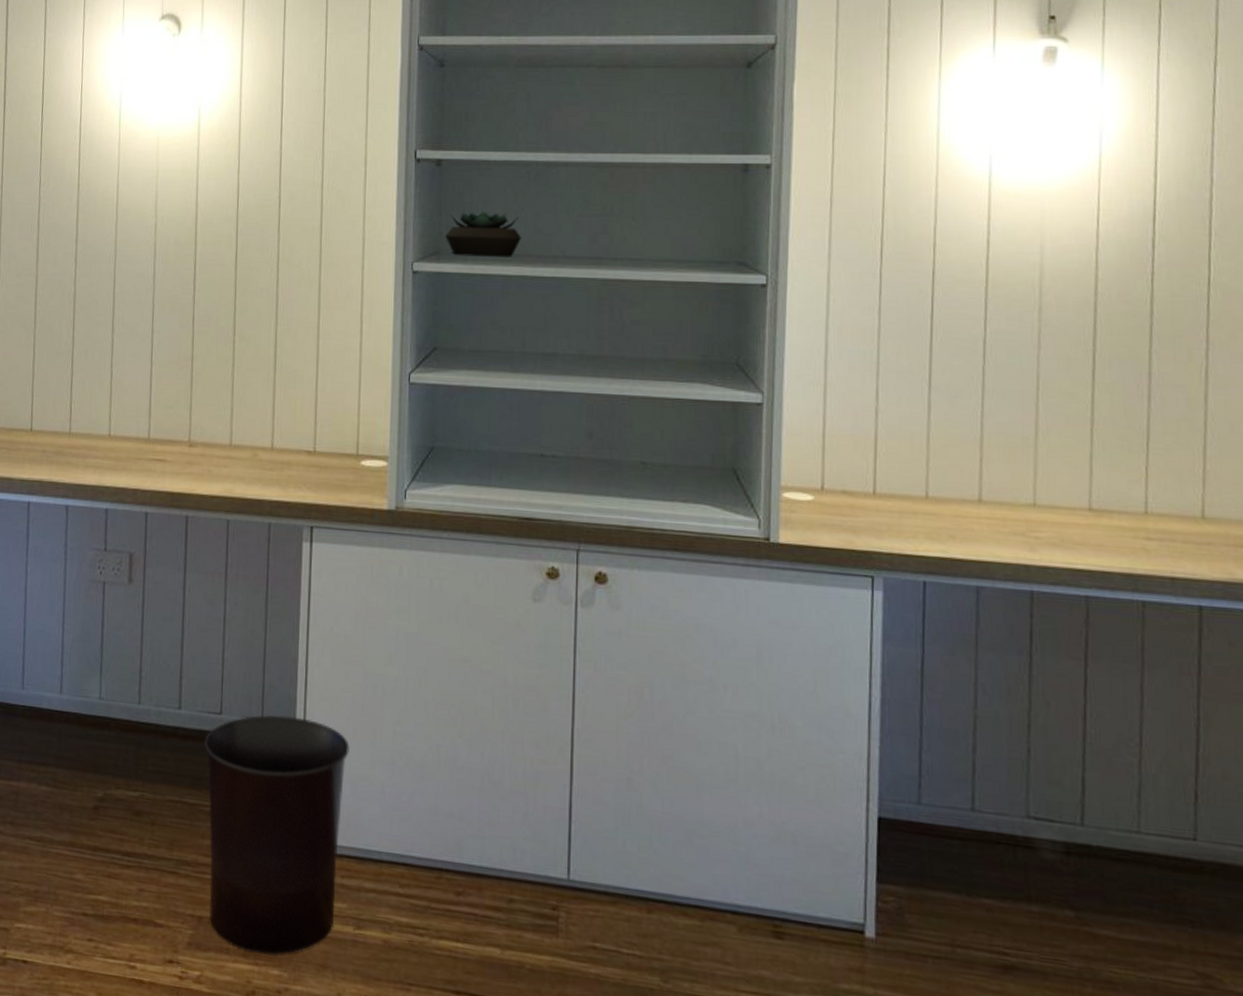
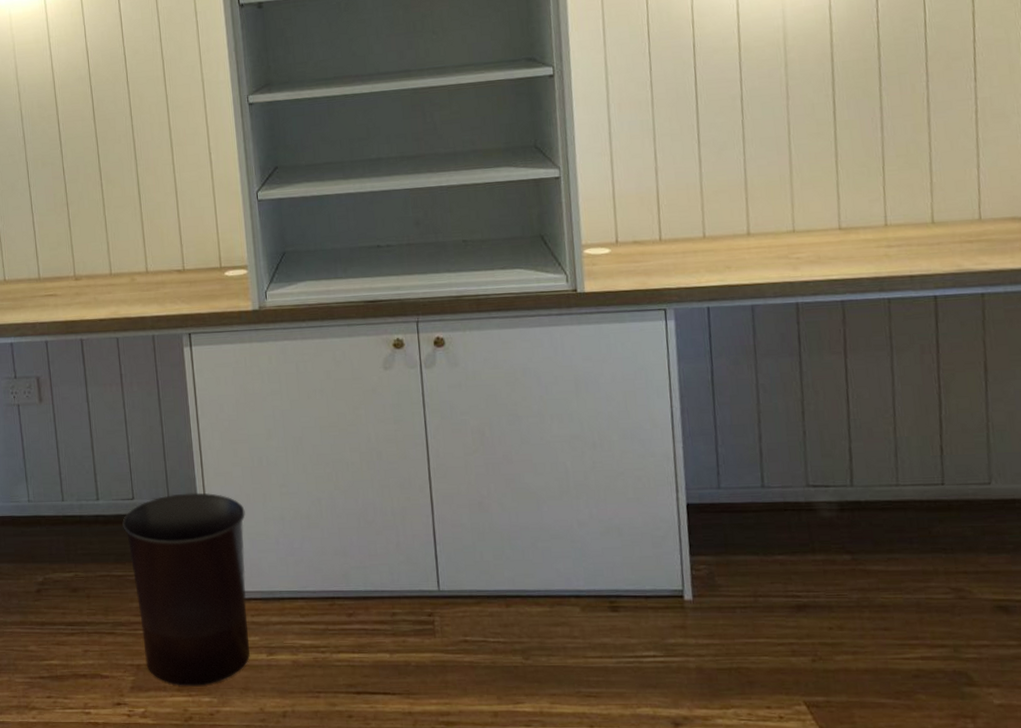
succulent plant: present [444,212,521,257] -> none [272,42,339,85]

